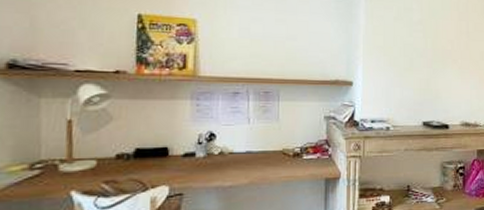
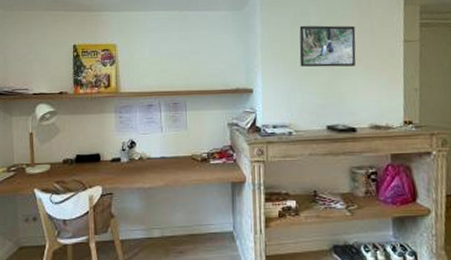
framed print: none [401,21,453,65] -> present [299,25,356,67]

